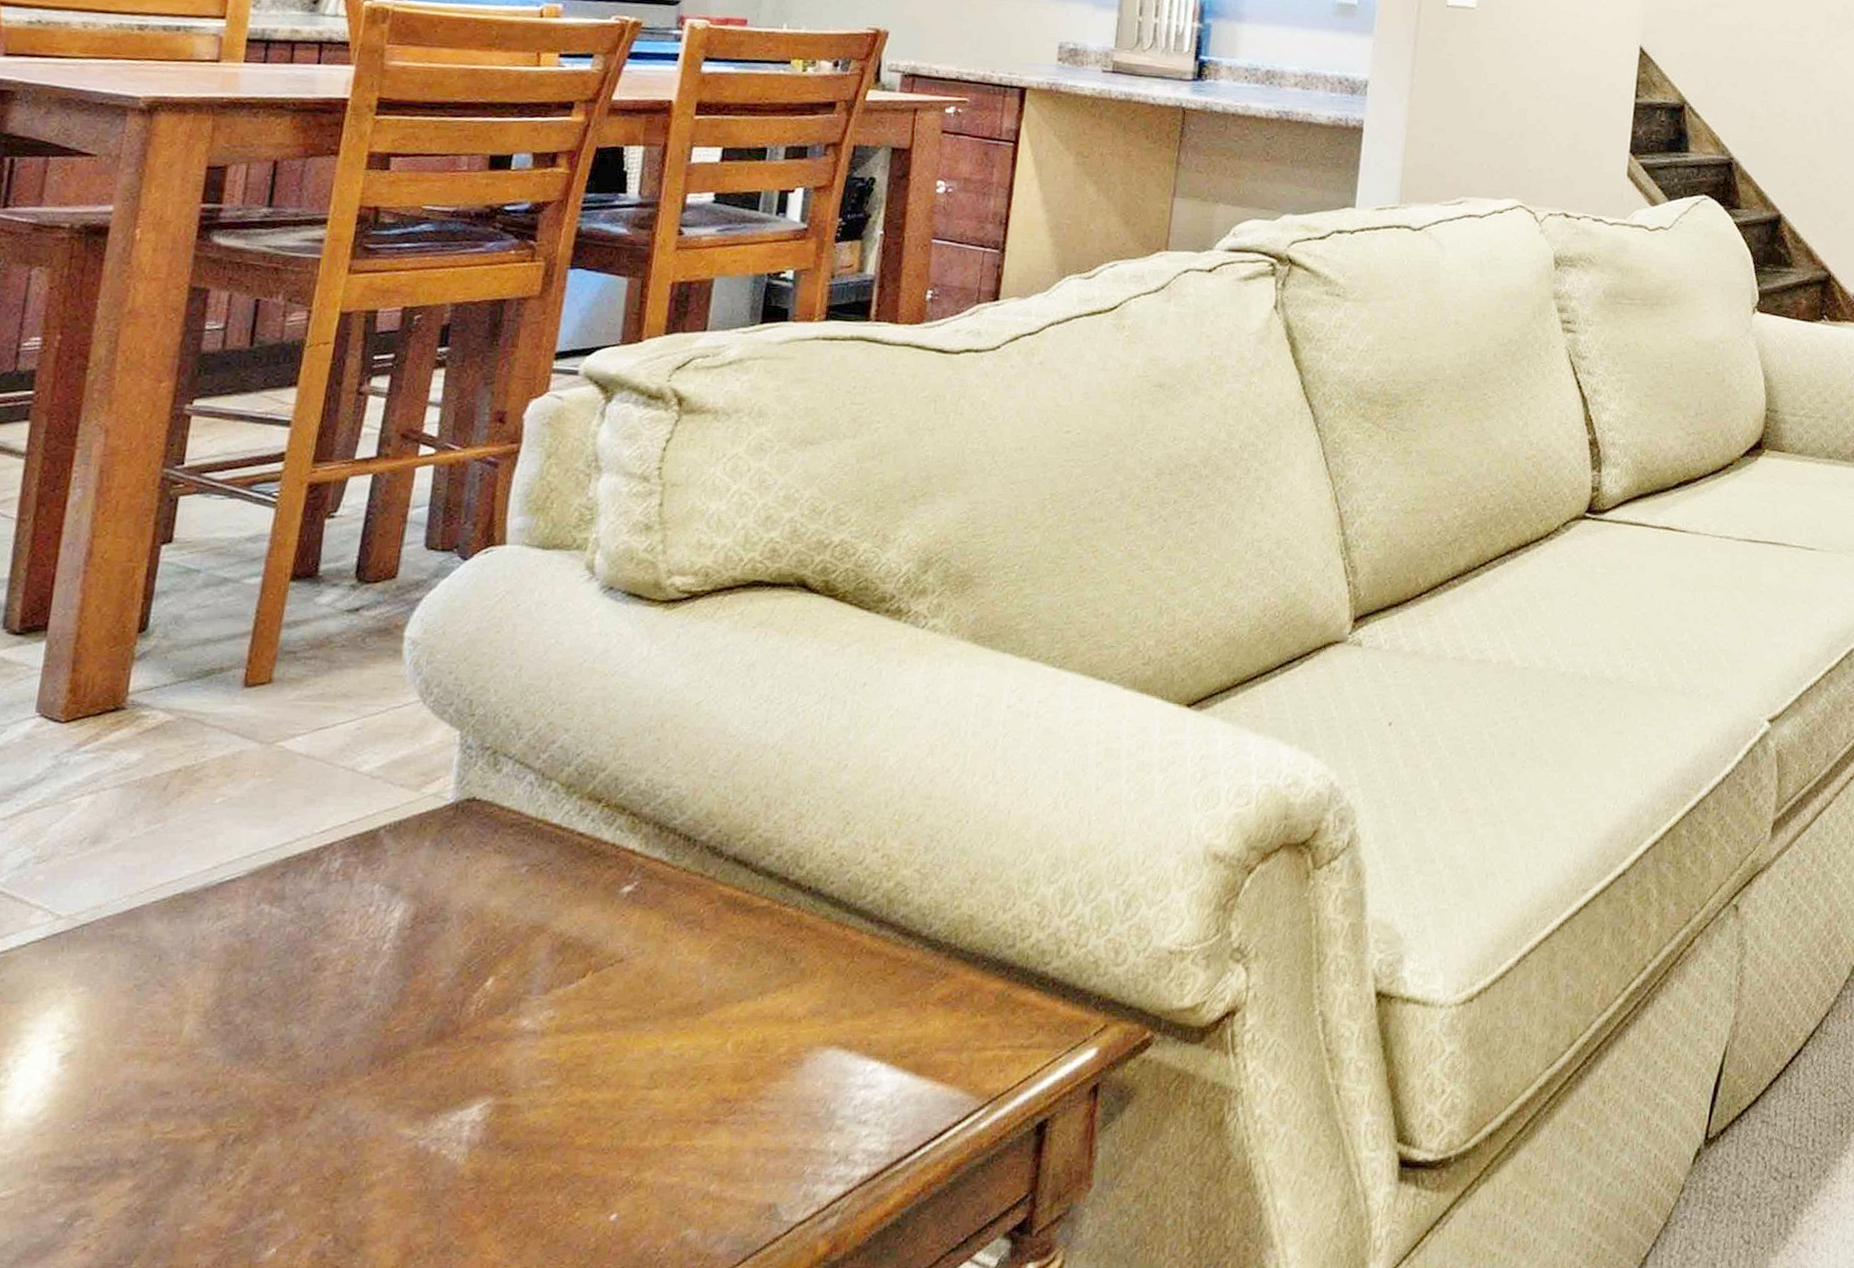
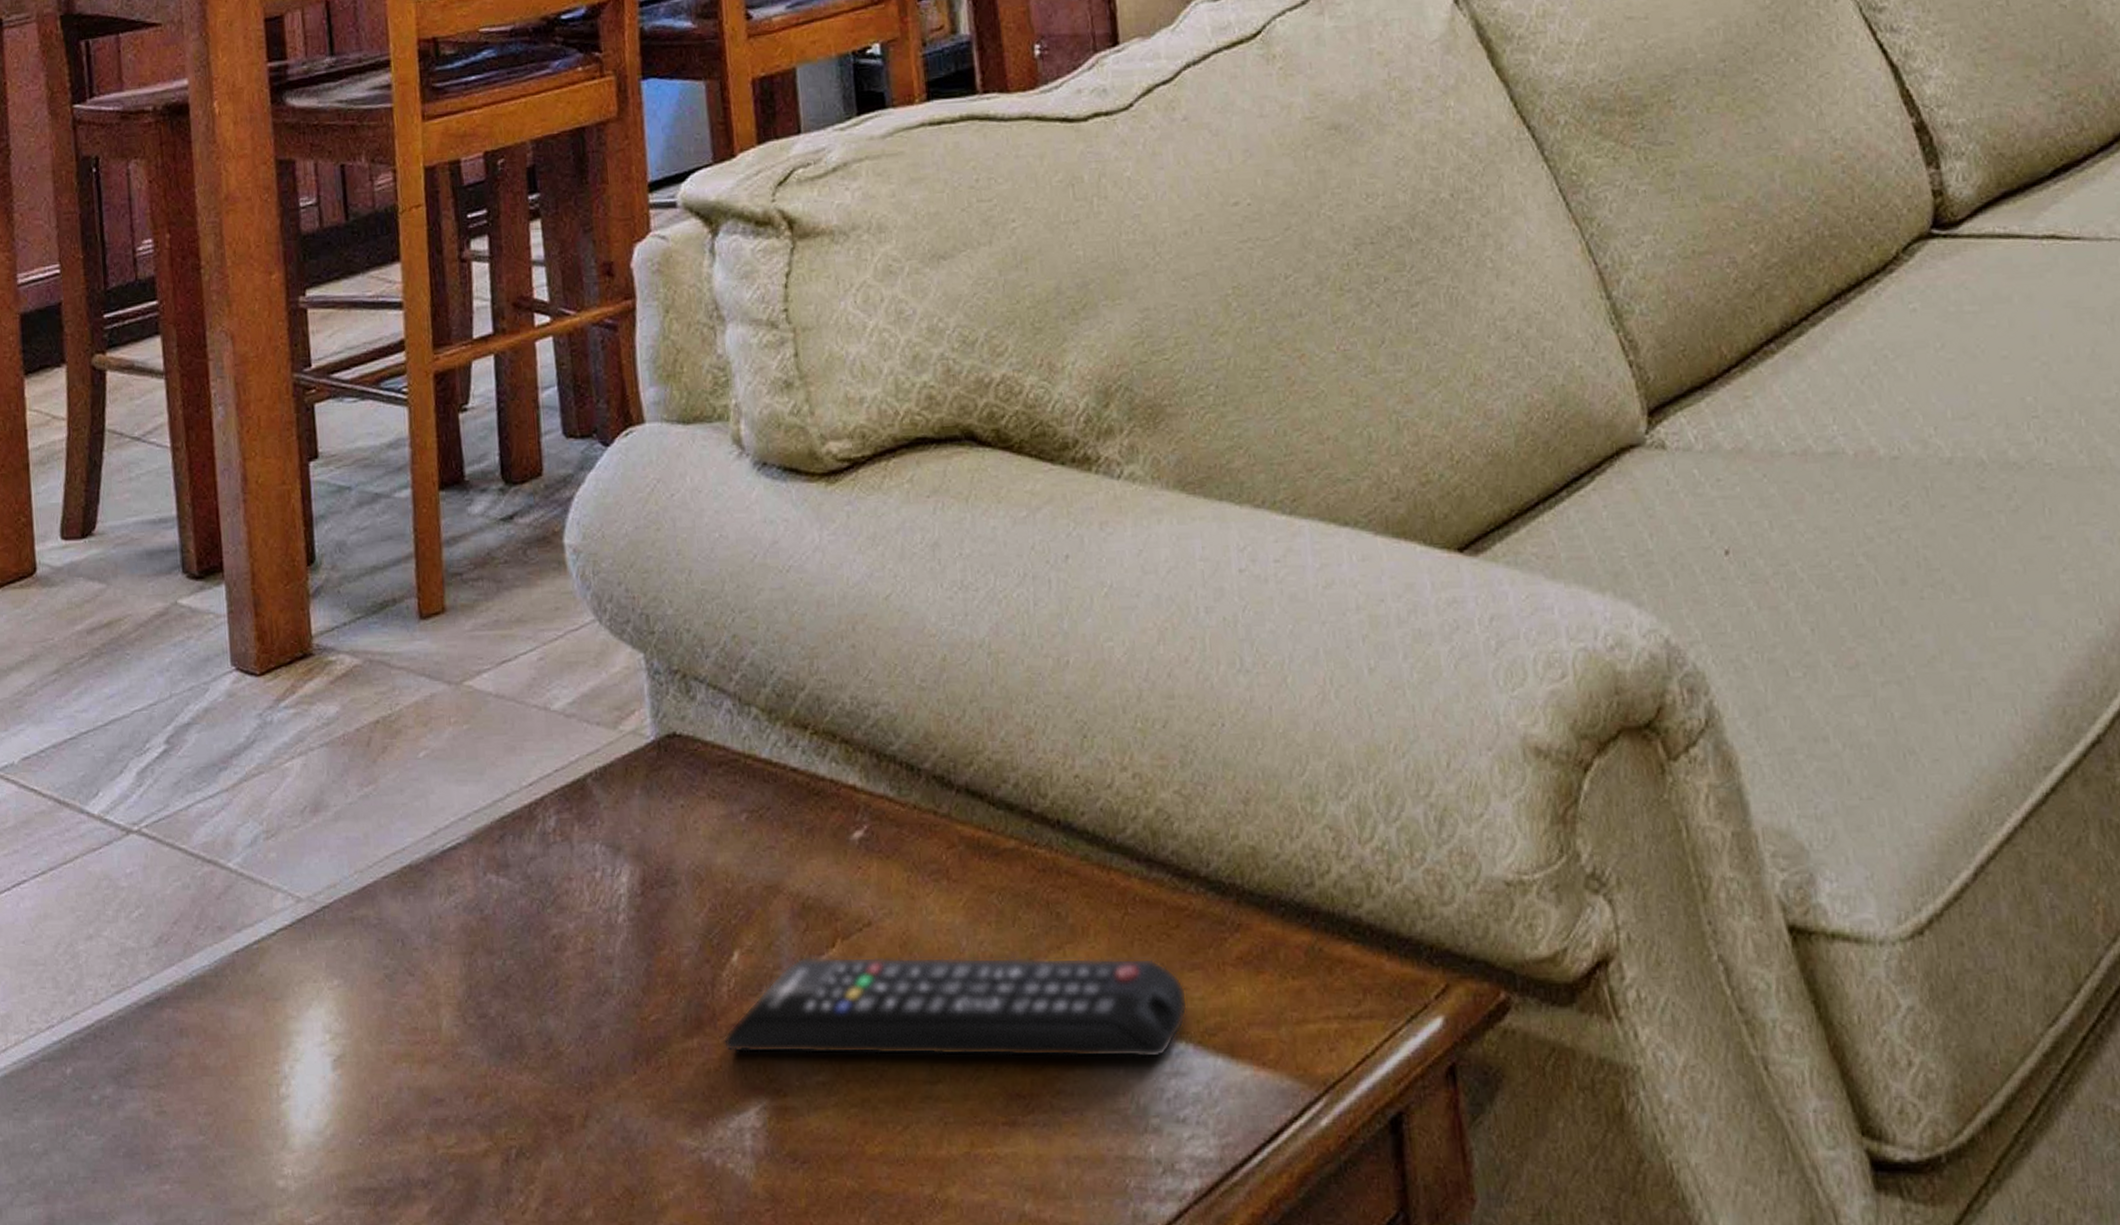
remote control: none [461,984,890,1074] -> present [723,956,1188,1059]

